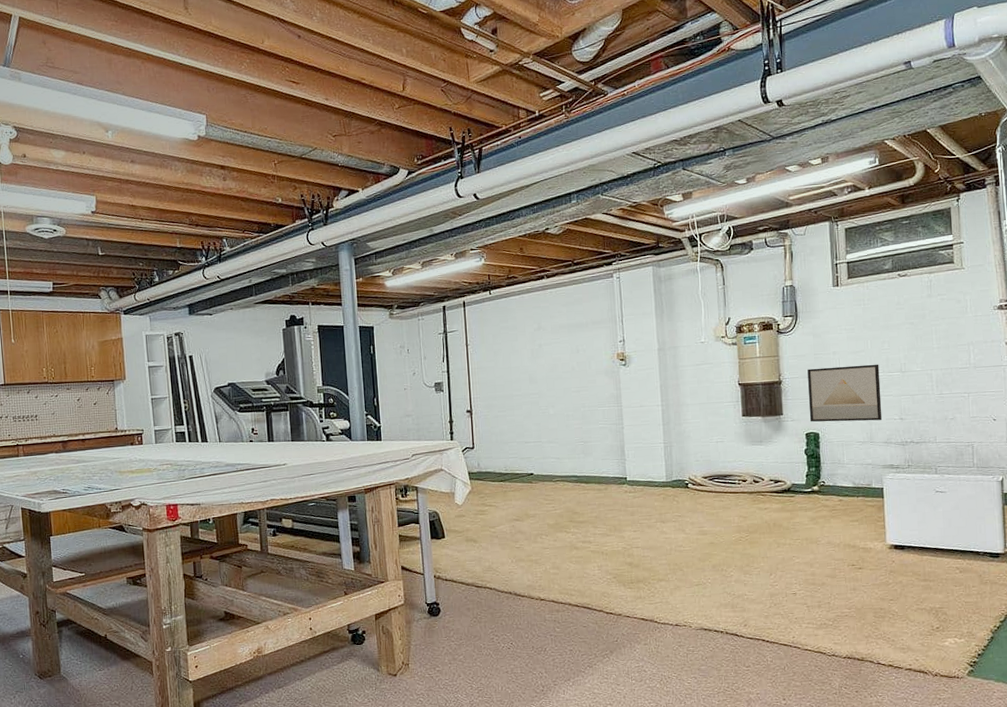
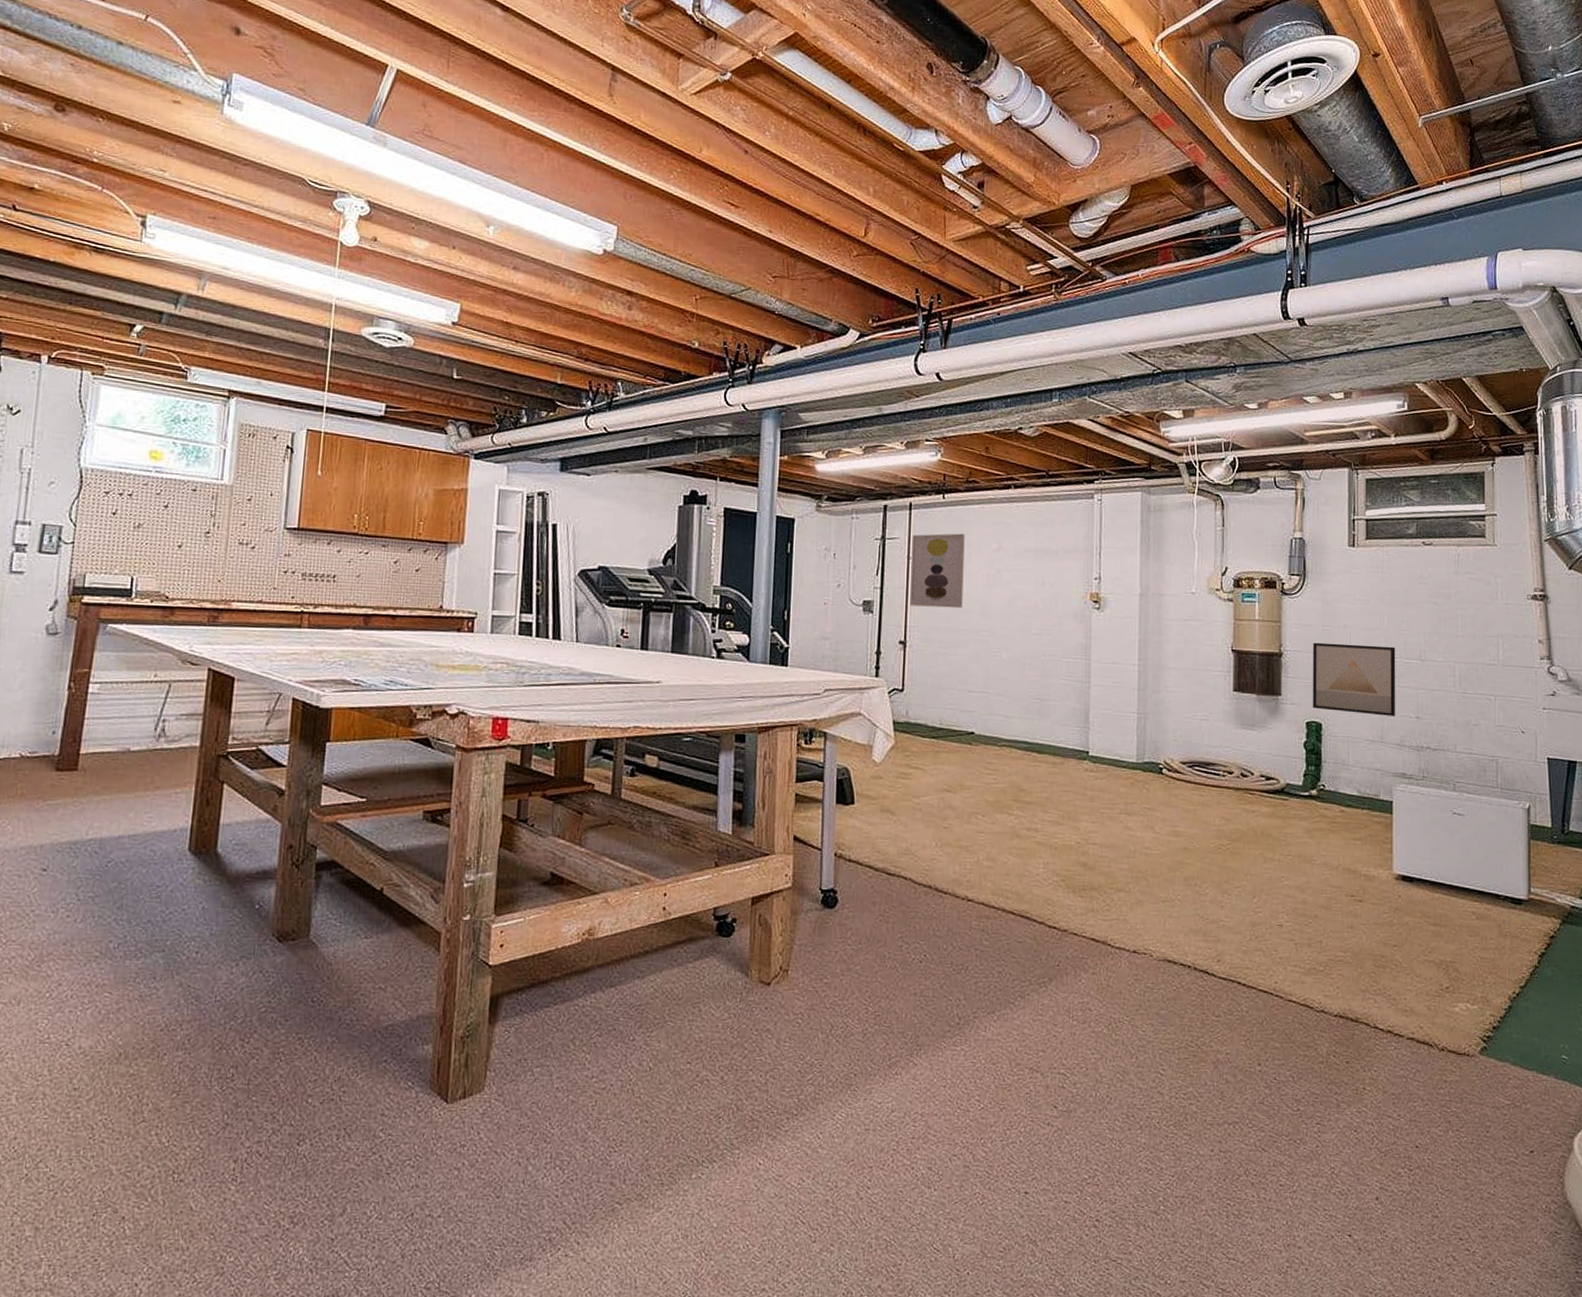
wall art: none [468,320,514,382] -> present [909,533,965,609]

